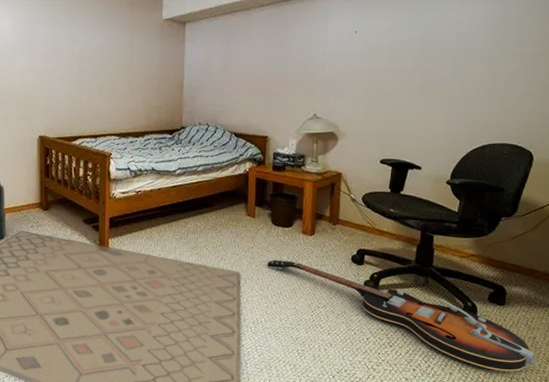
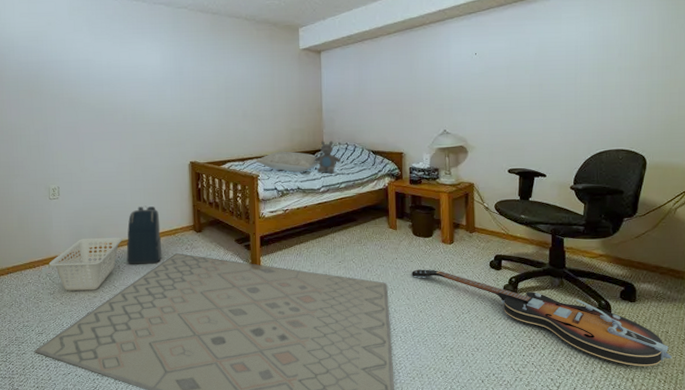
pillow: none [108,129,177,153] -> present [255,151,320,173]
stuffed animal: none [171,120,200,156] -> present [314,141,341,174]

